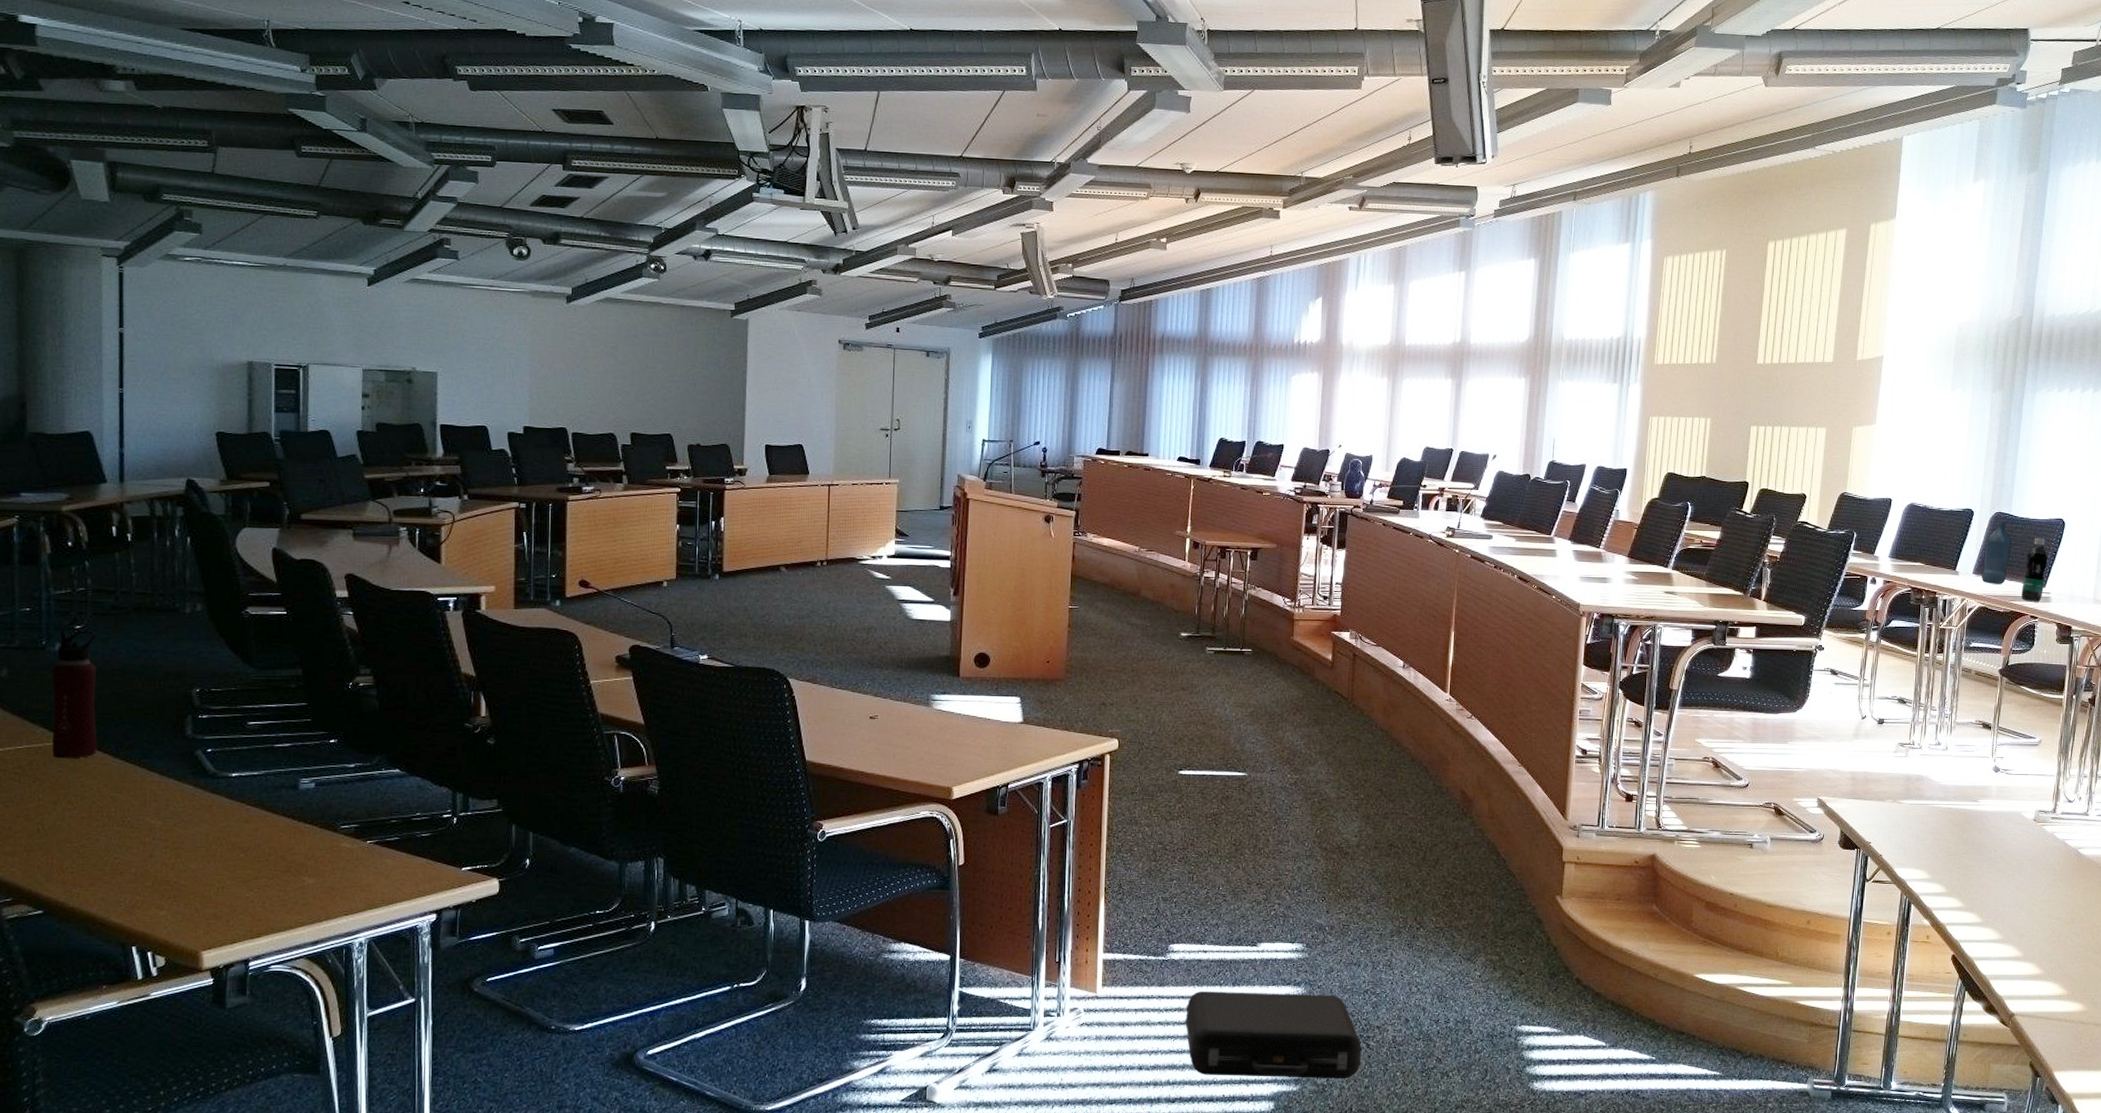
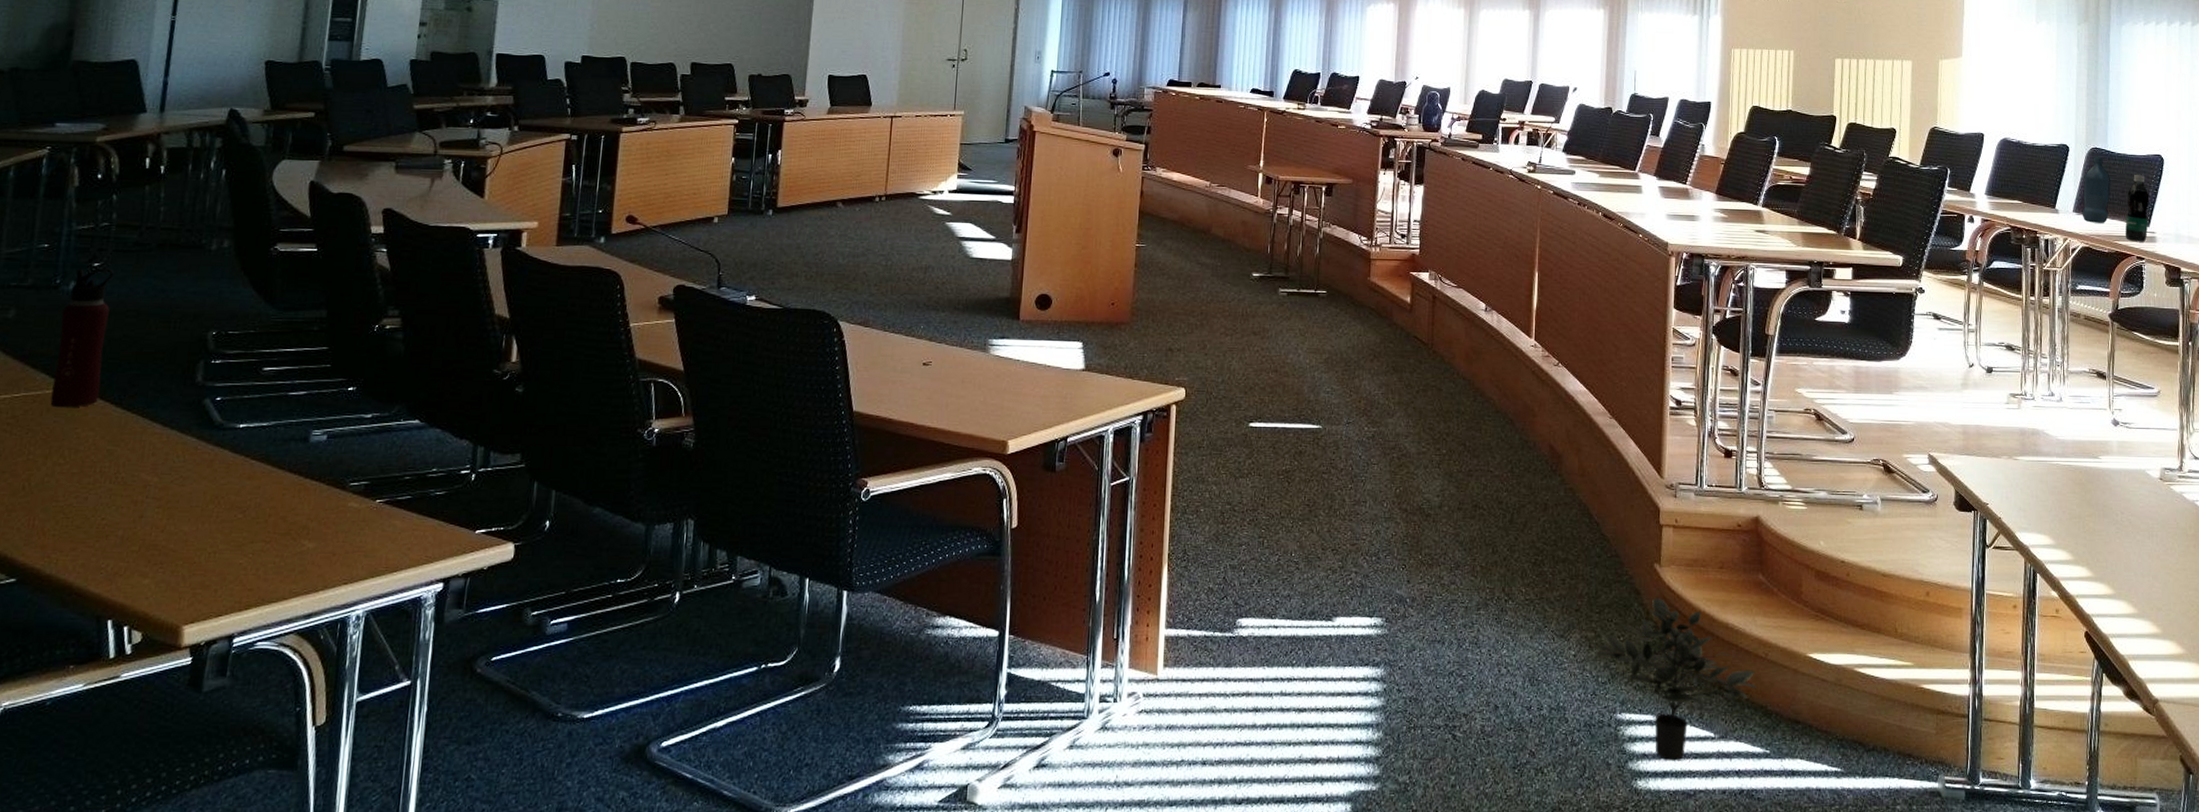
briefcase: present [1185,990,1362,1079] -> none [1254,672,1447,777]
potted plant: none [1498,925,1646,1065] -> present [1595,597,1757,760]

